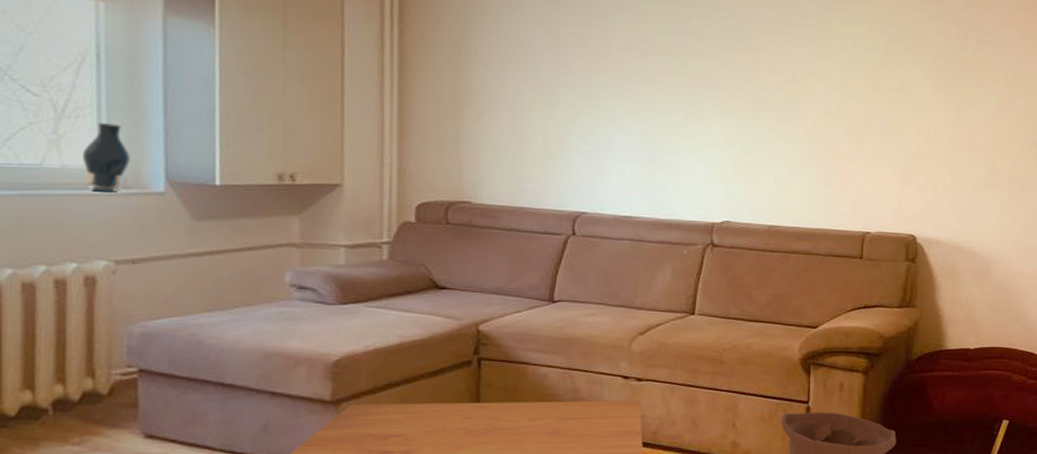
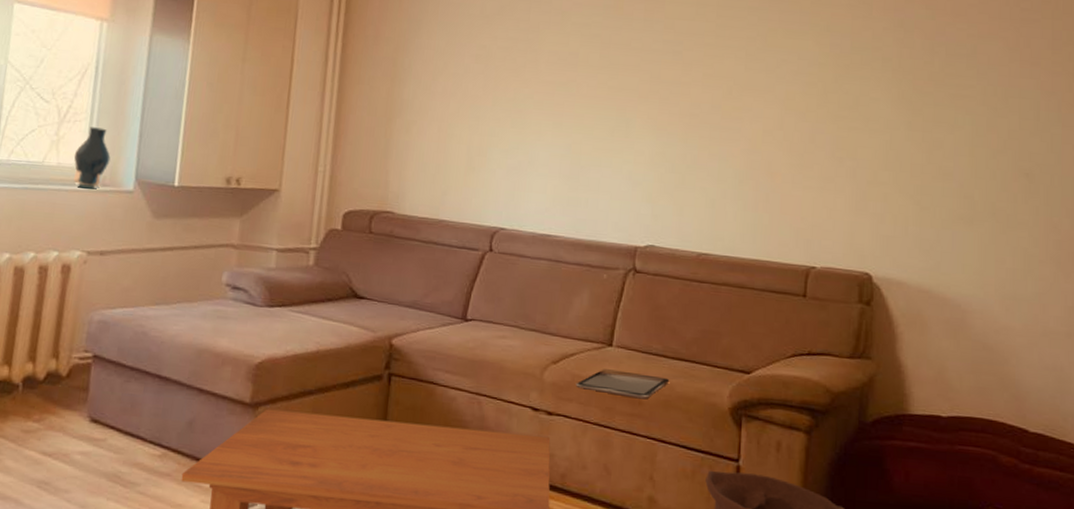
tablet: none [662,335,748,359] -> present [576,369,670,400]

